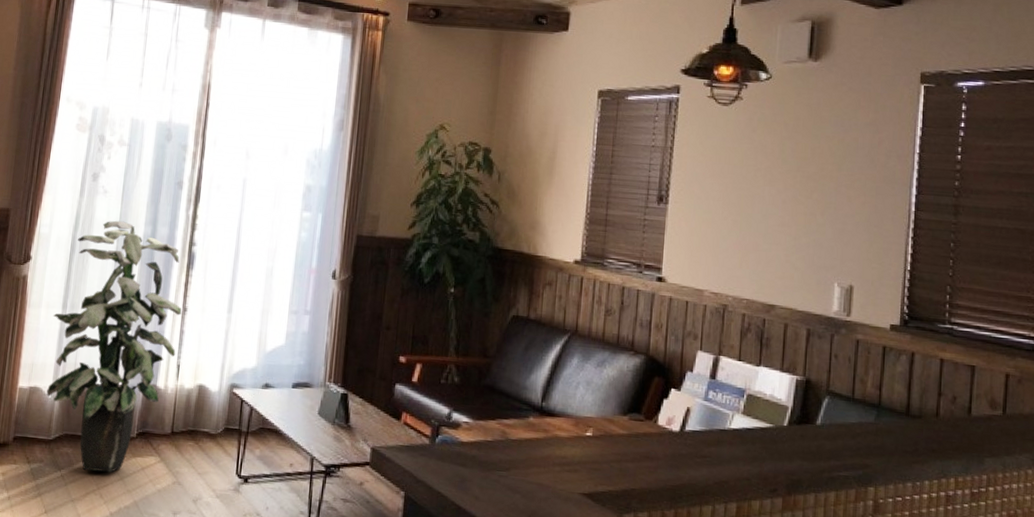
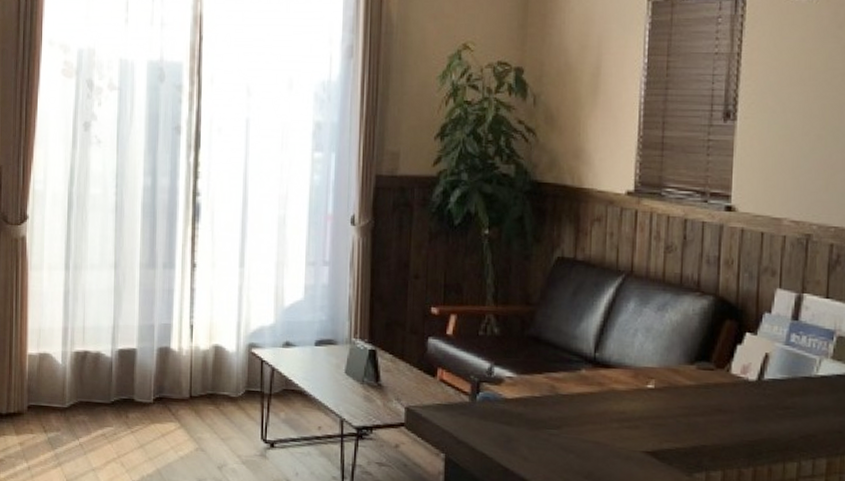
indoor plant: present [46,220,182,472] -> none [56,172,191,440]

